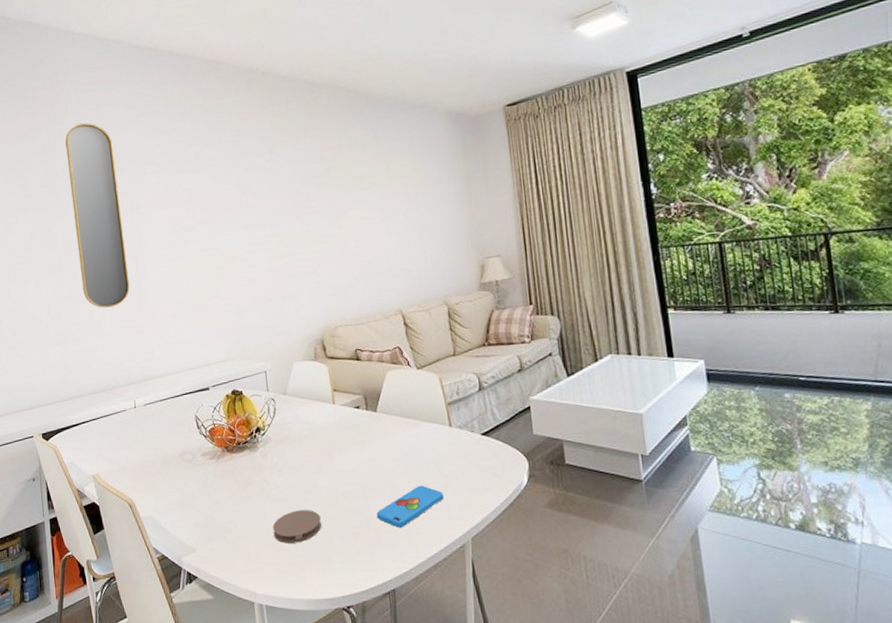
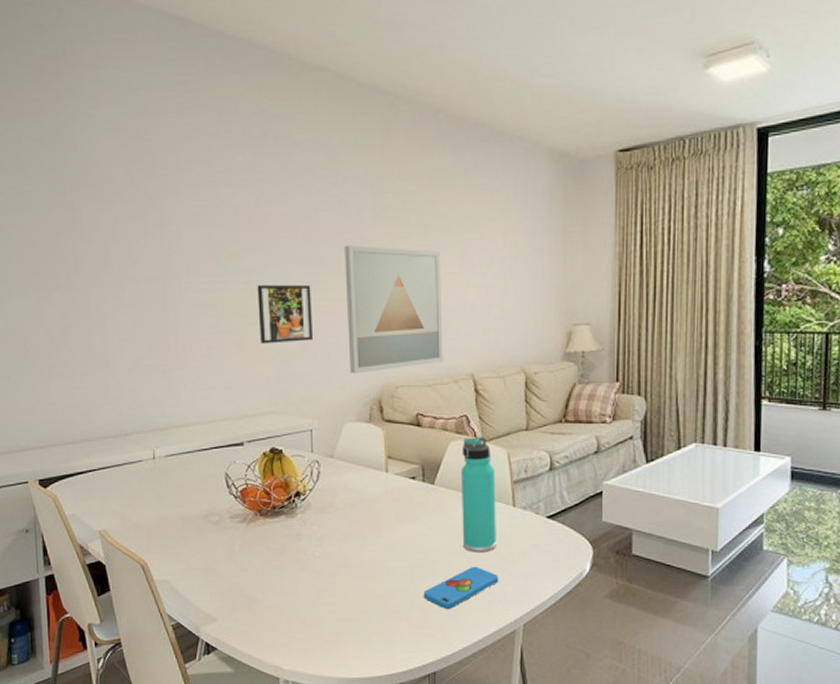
home mirror: present [65,123,130,308] -> none [80,109,154,340]
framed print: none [212,247,262,300] -> present [257,284,314,344]
coaster: present [272,509,322,544] -> none [306,583,361,619]
wall art: none [281,207,374,319] -> present [344,245,443,374]
thermos bottle: none [398,364,438,472] -> present [460,436,496,552]

